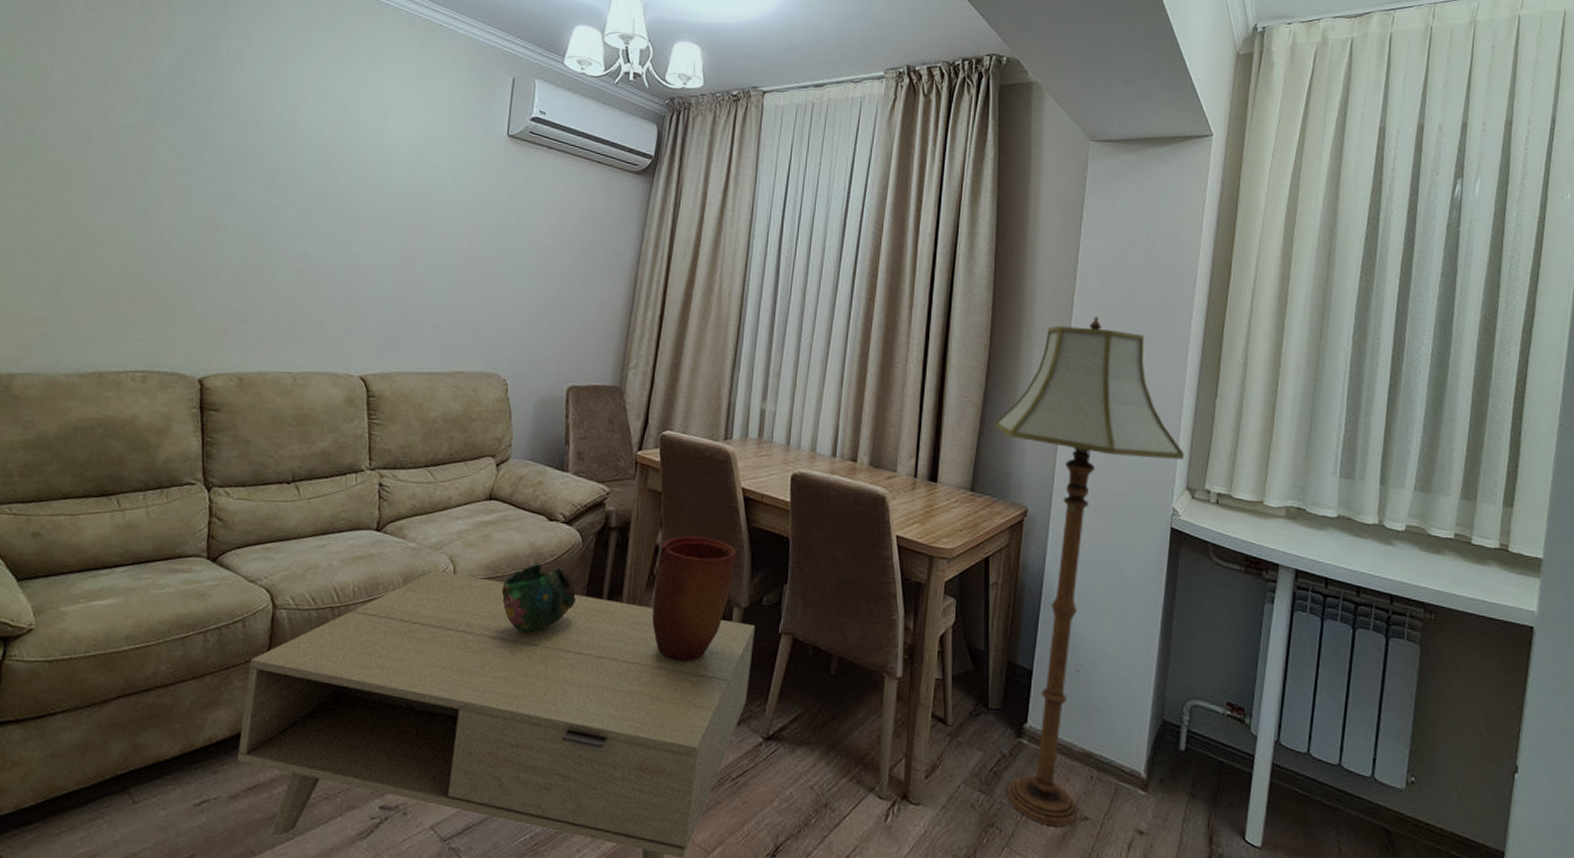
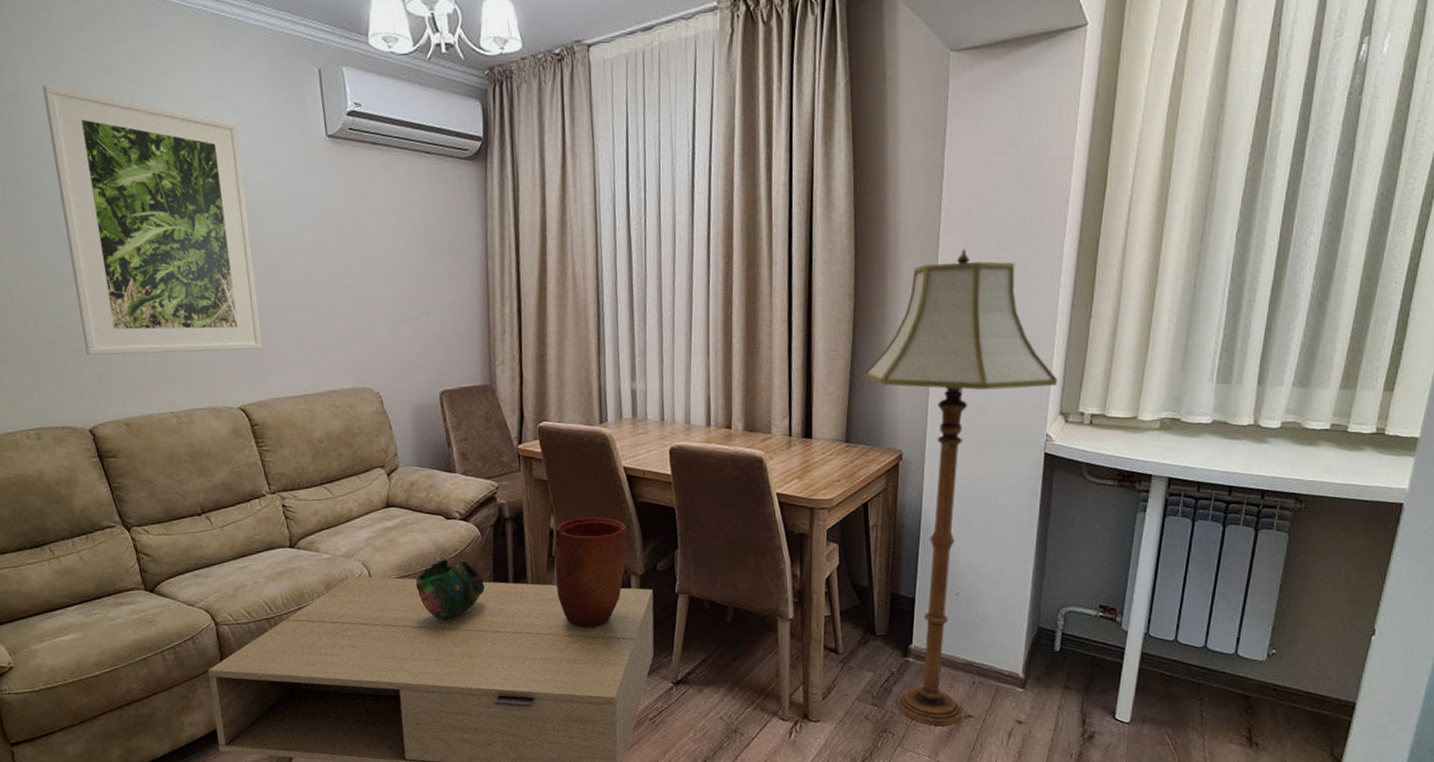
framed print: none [219,57,426,322] -> present [42,84,263,356]

